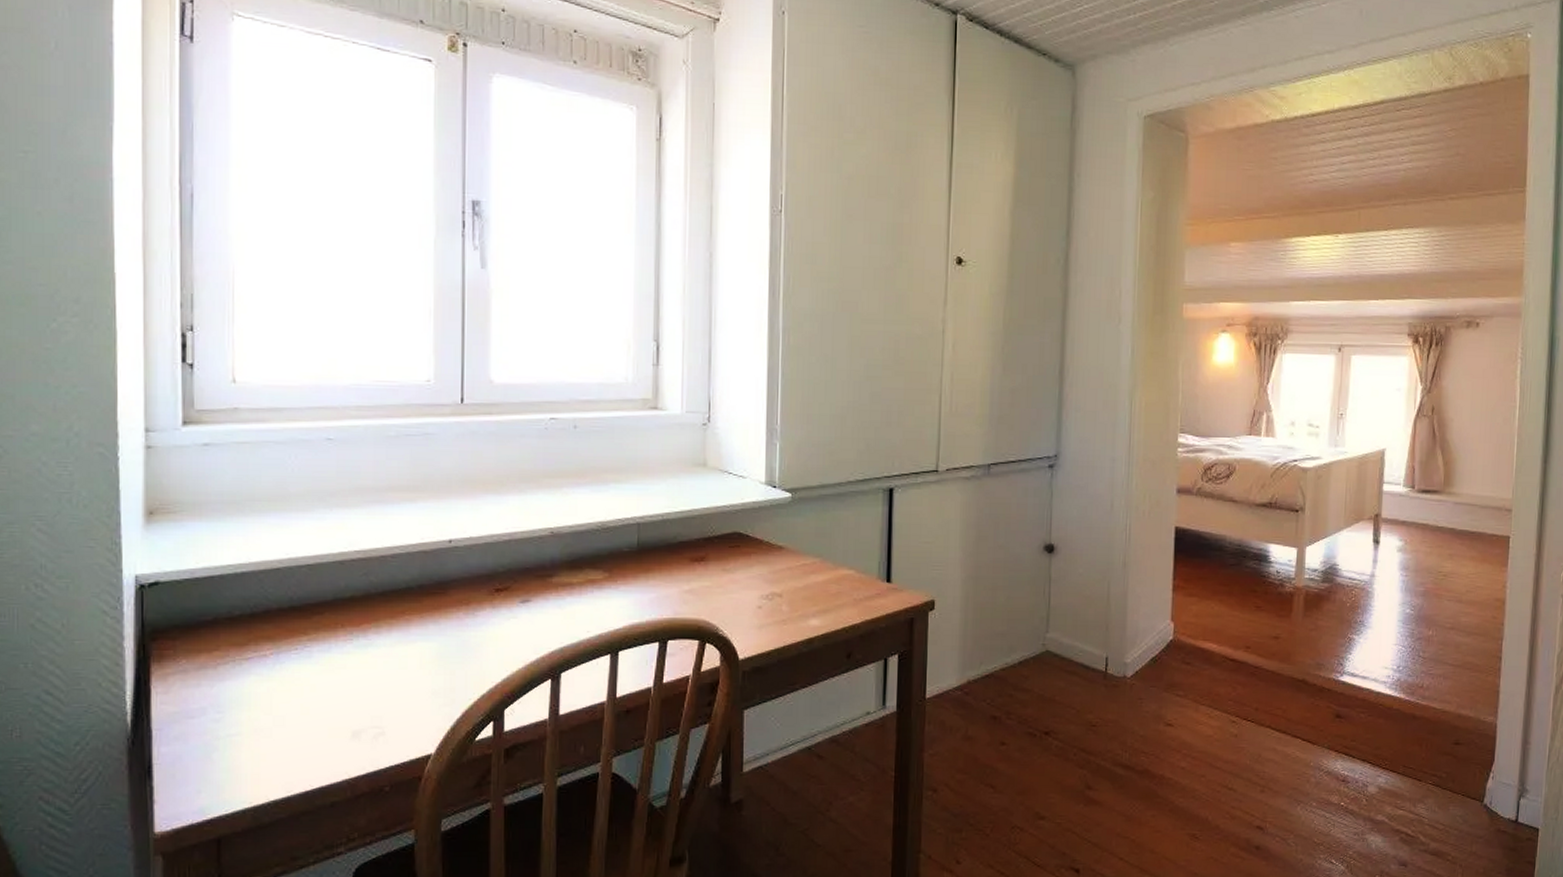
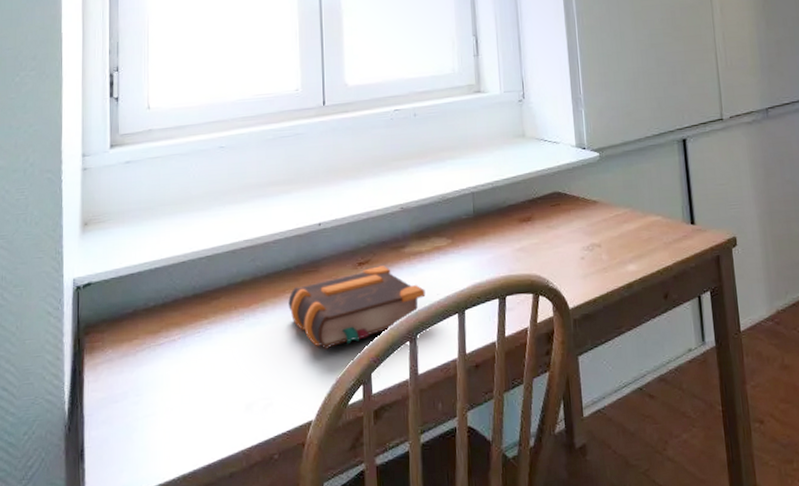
bible: none [408,595,574,681] -> present [288,266,426,351]

